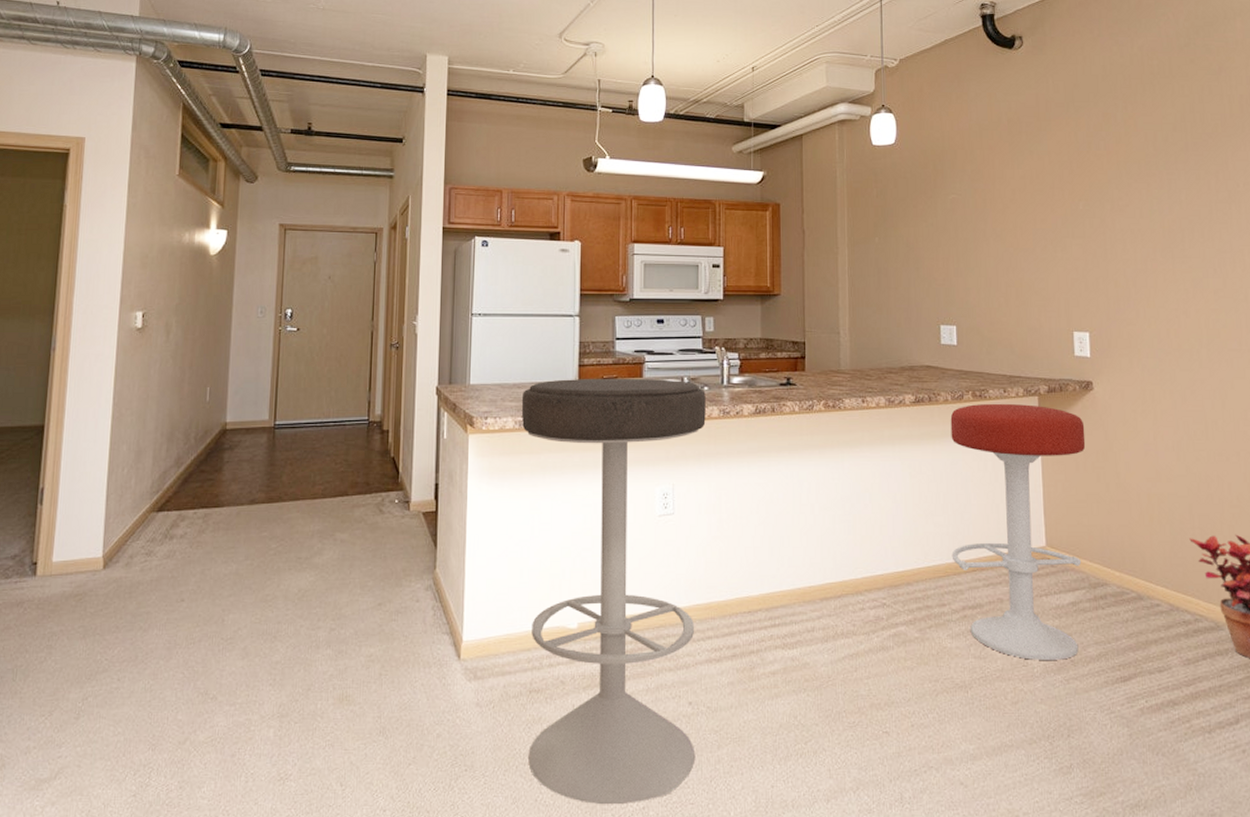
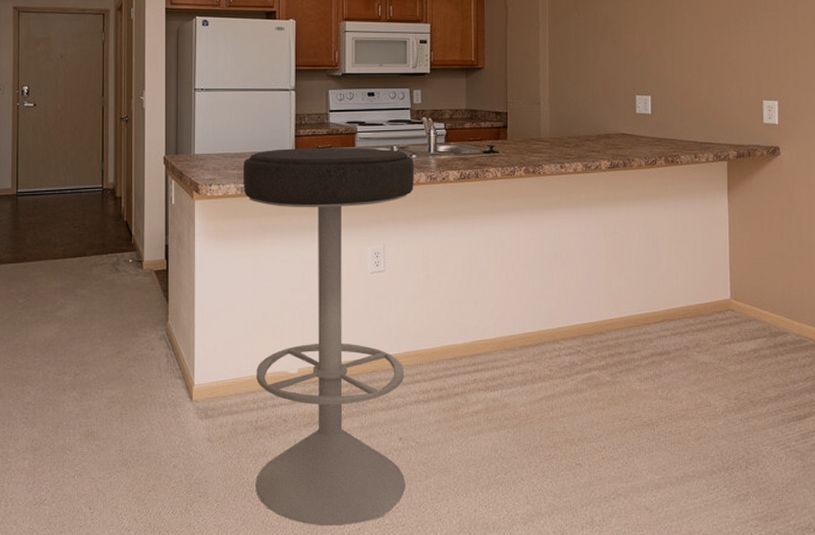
bar stool: present [950,403,1086,660] -> none [642,168,771,401]

